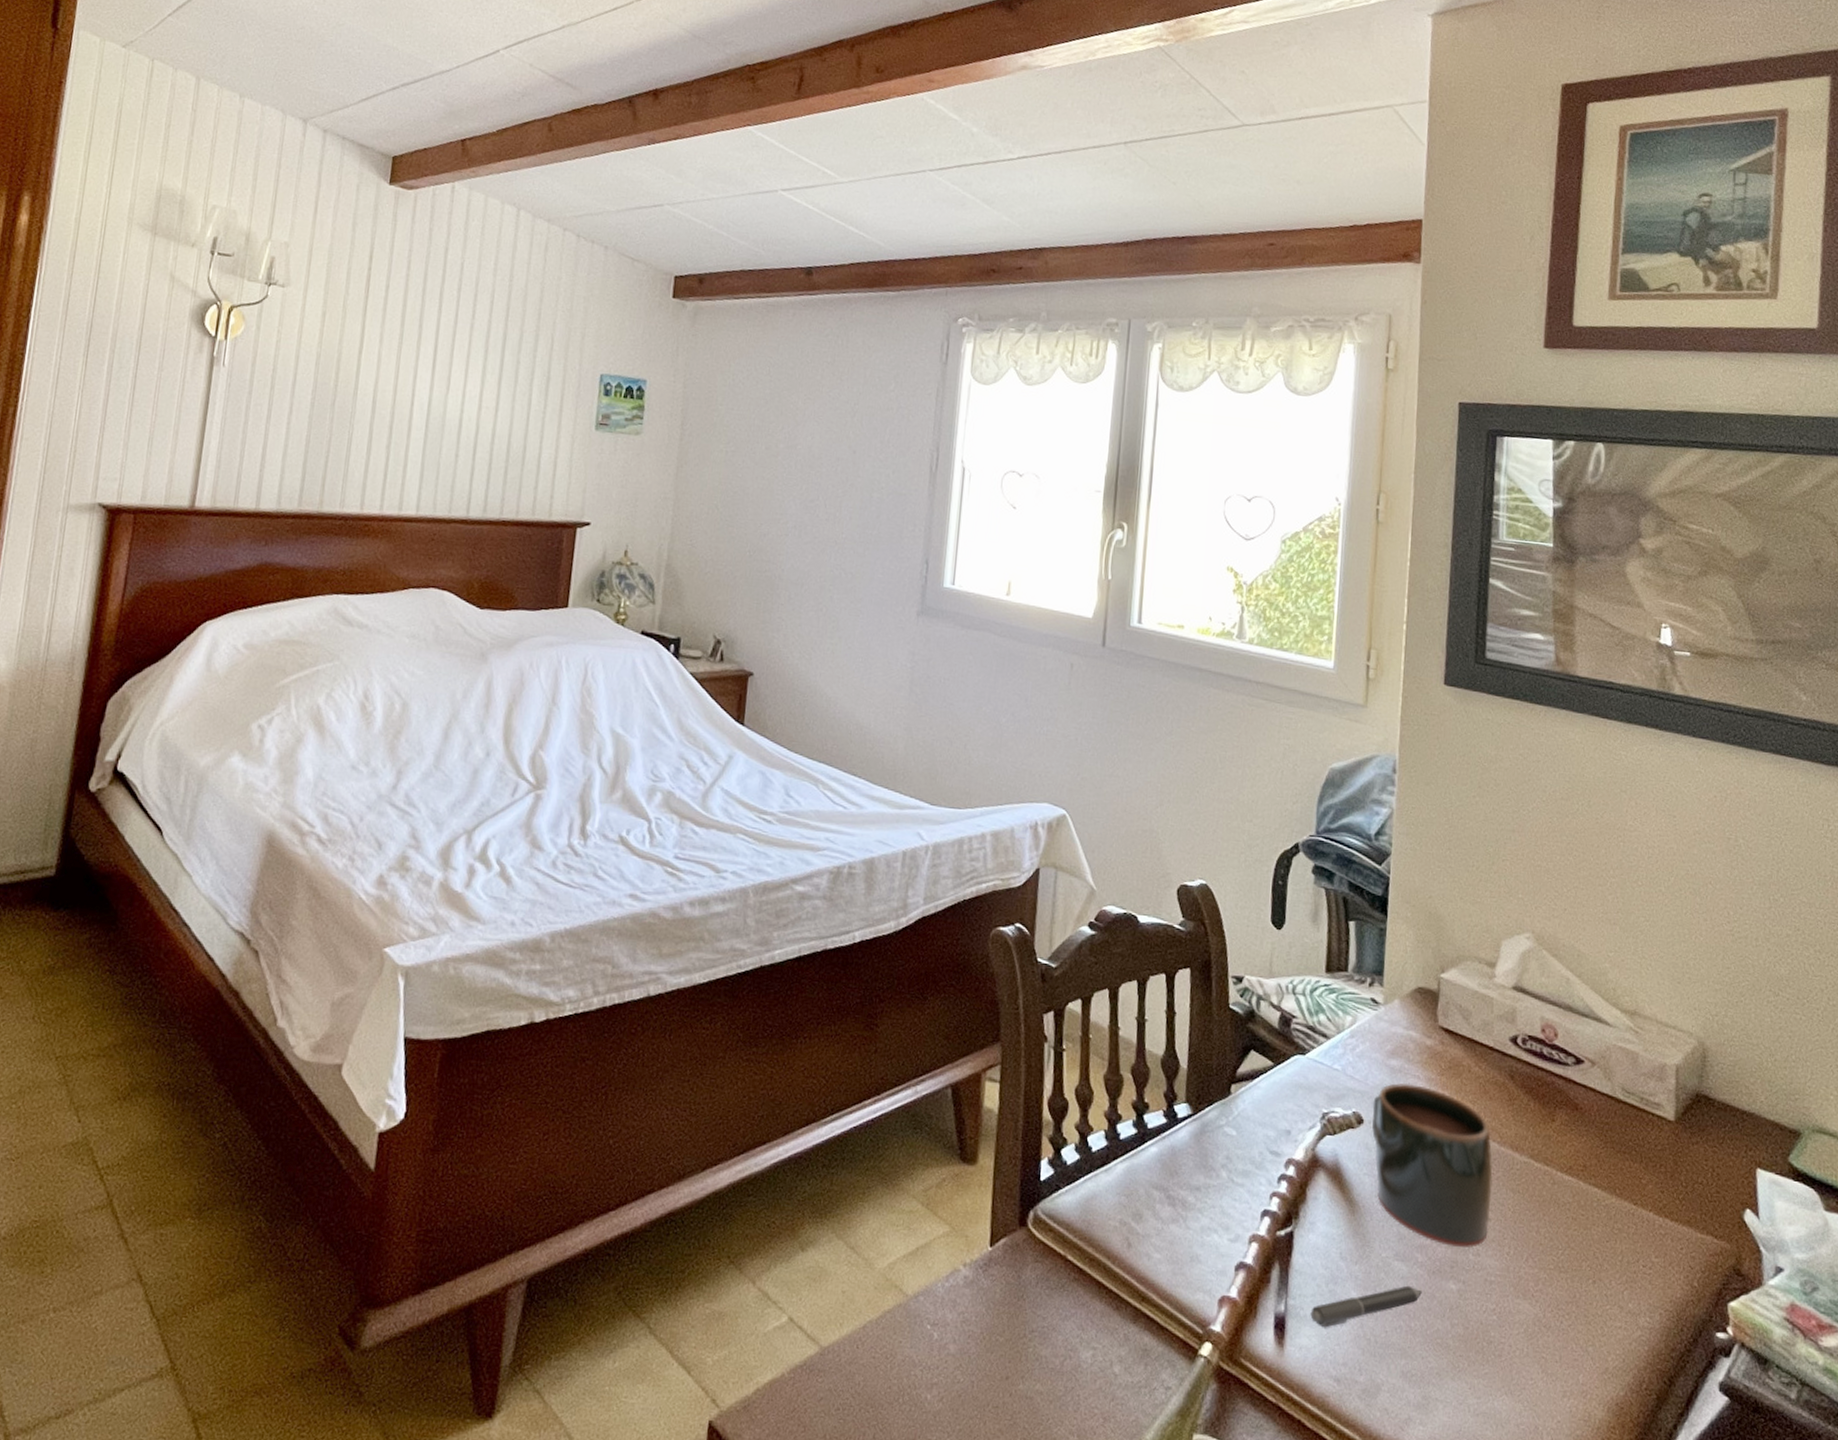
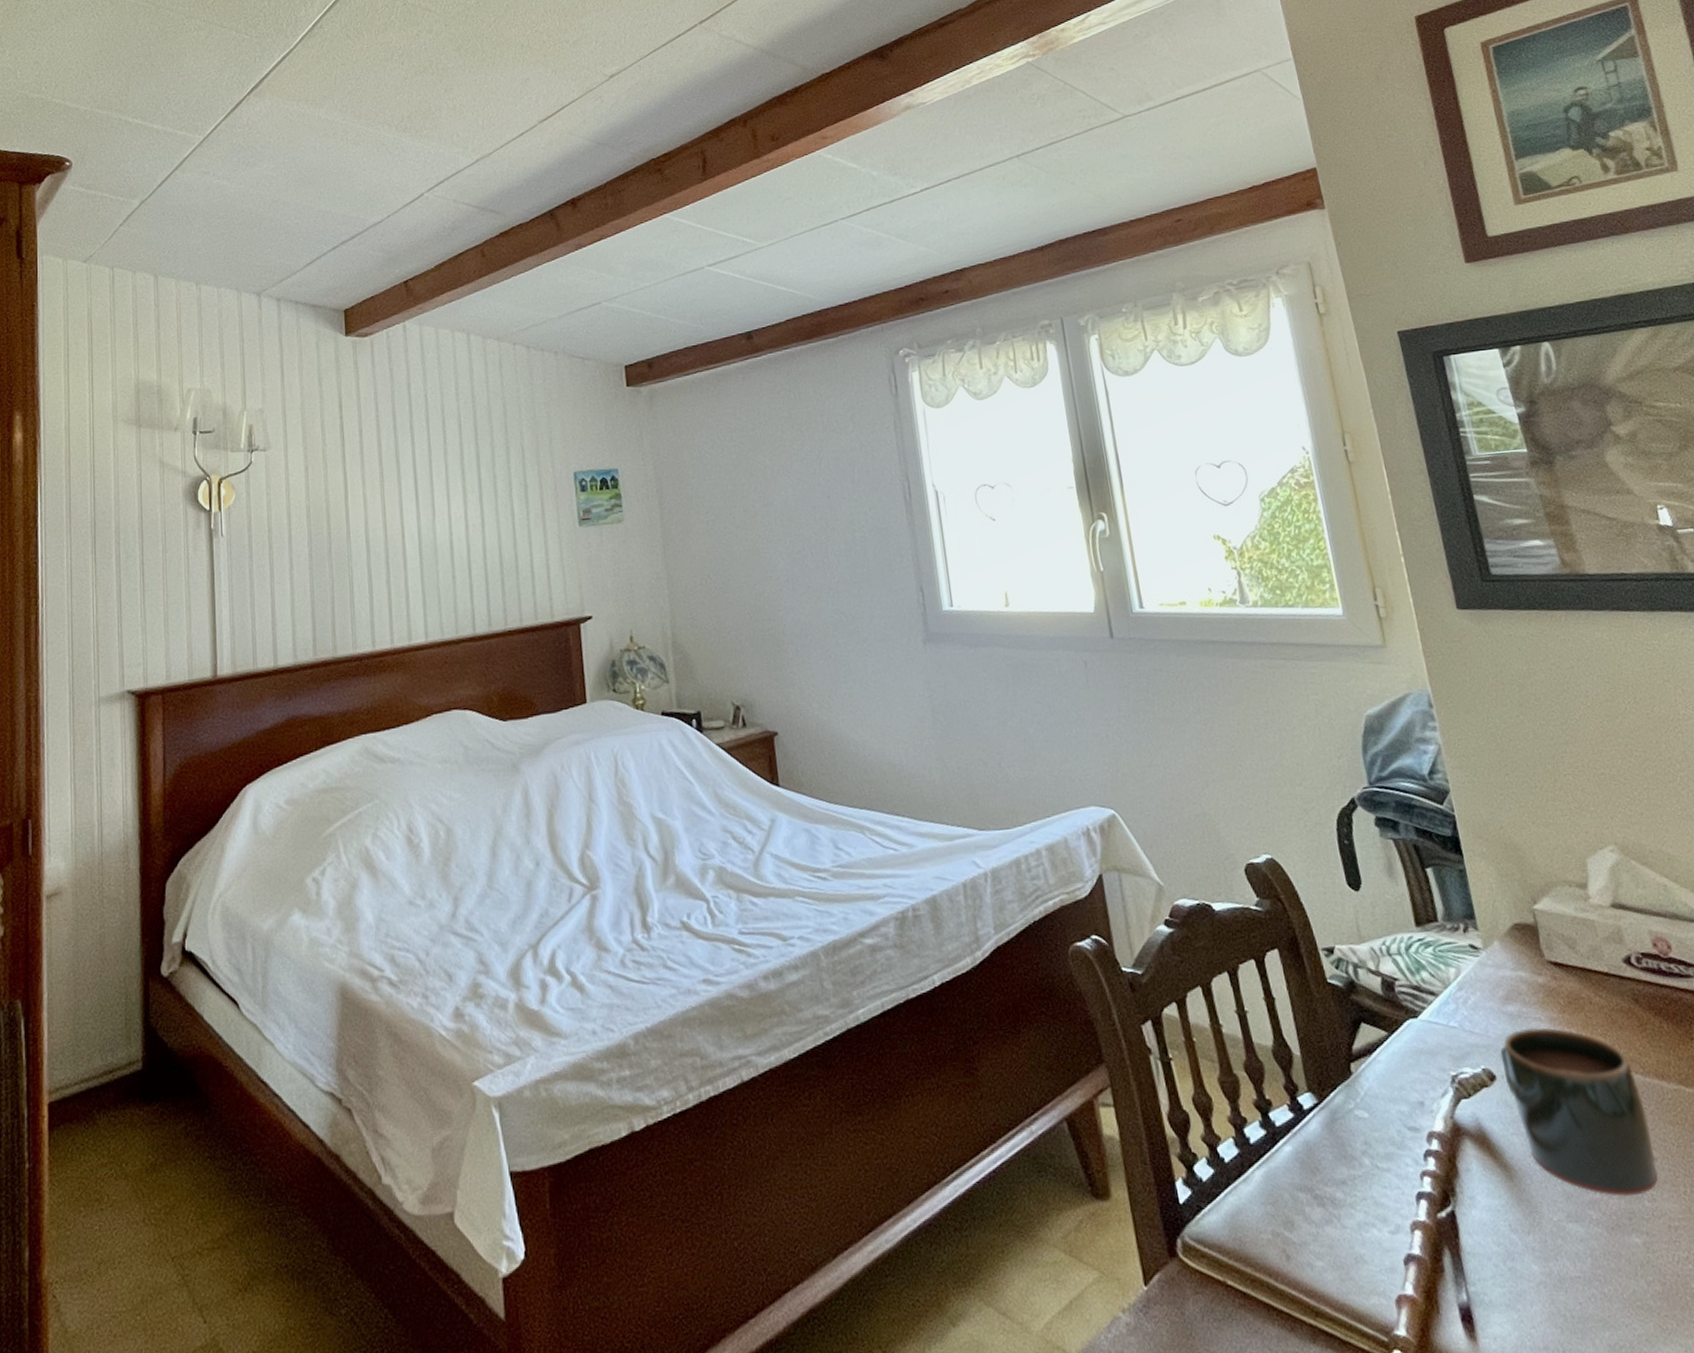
pen: present [1310,1285,1422,1328] -> none [1495,1247,1606,1312]

